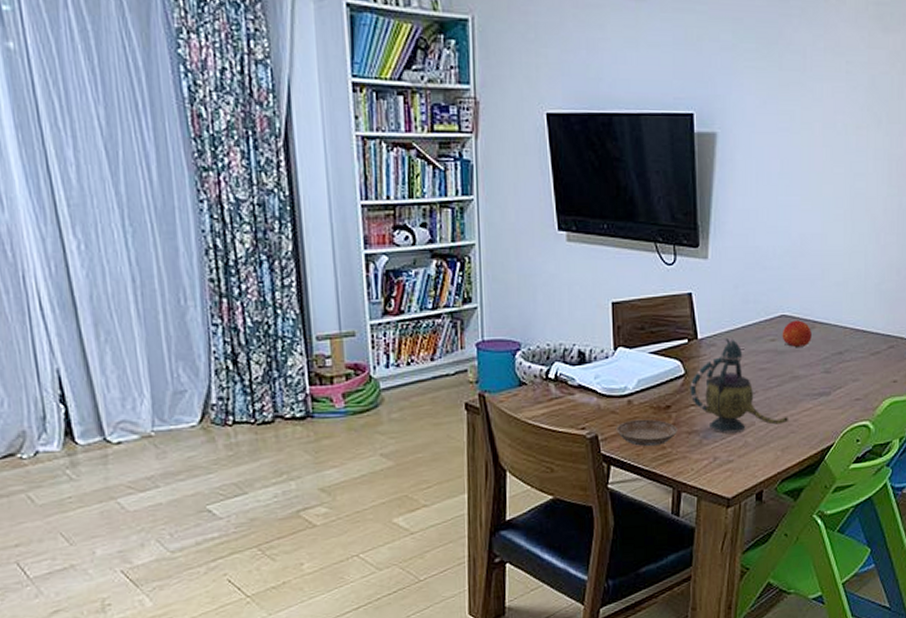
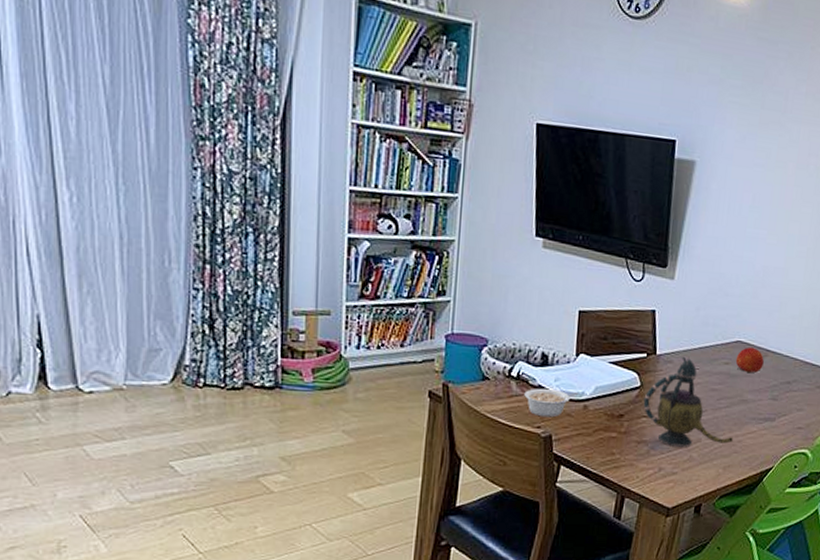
legume: none [564,387,621,418] -> present [524,388,579,418]
saucer: present [616,419,677,447] -> none [570,424,628,452]

